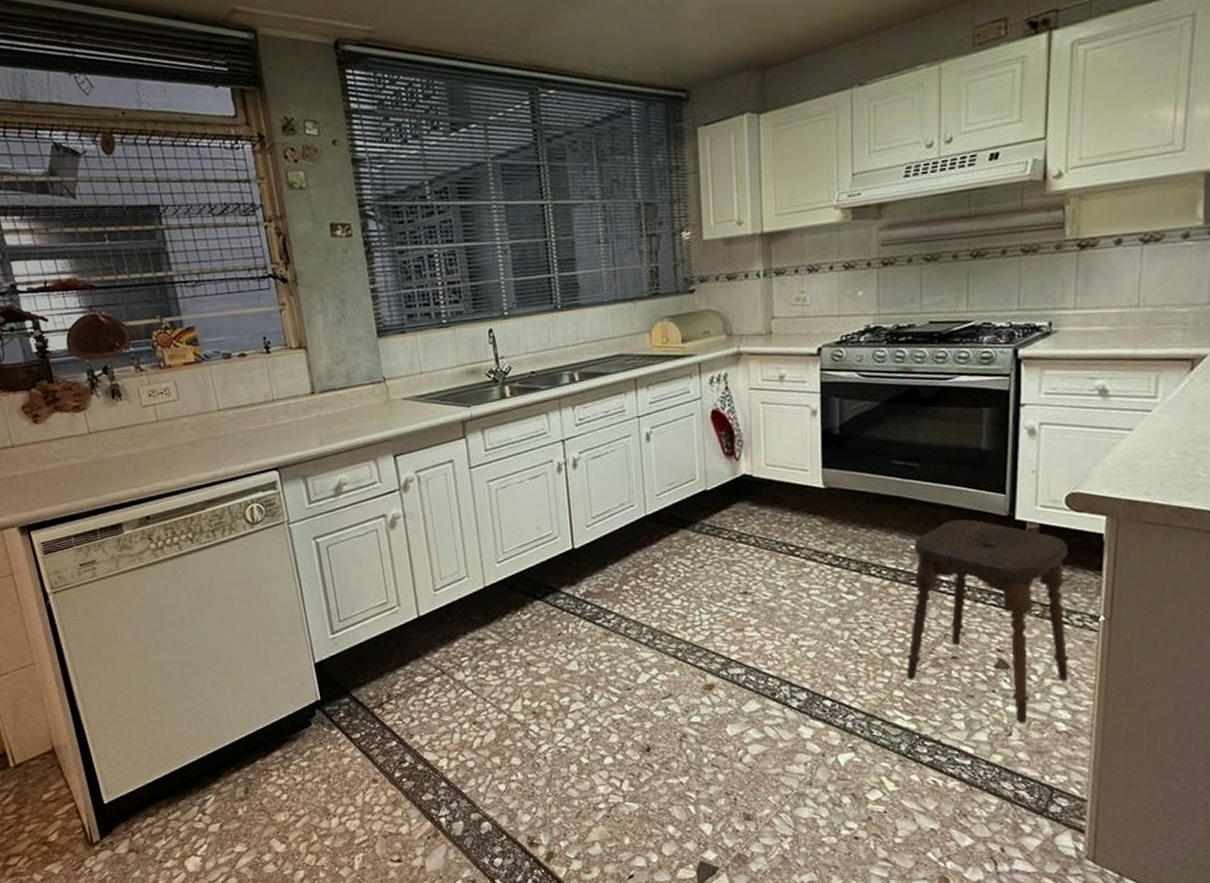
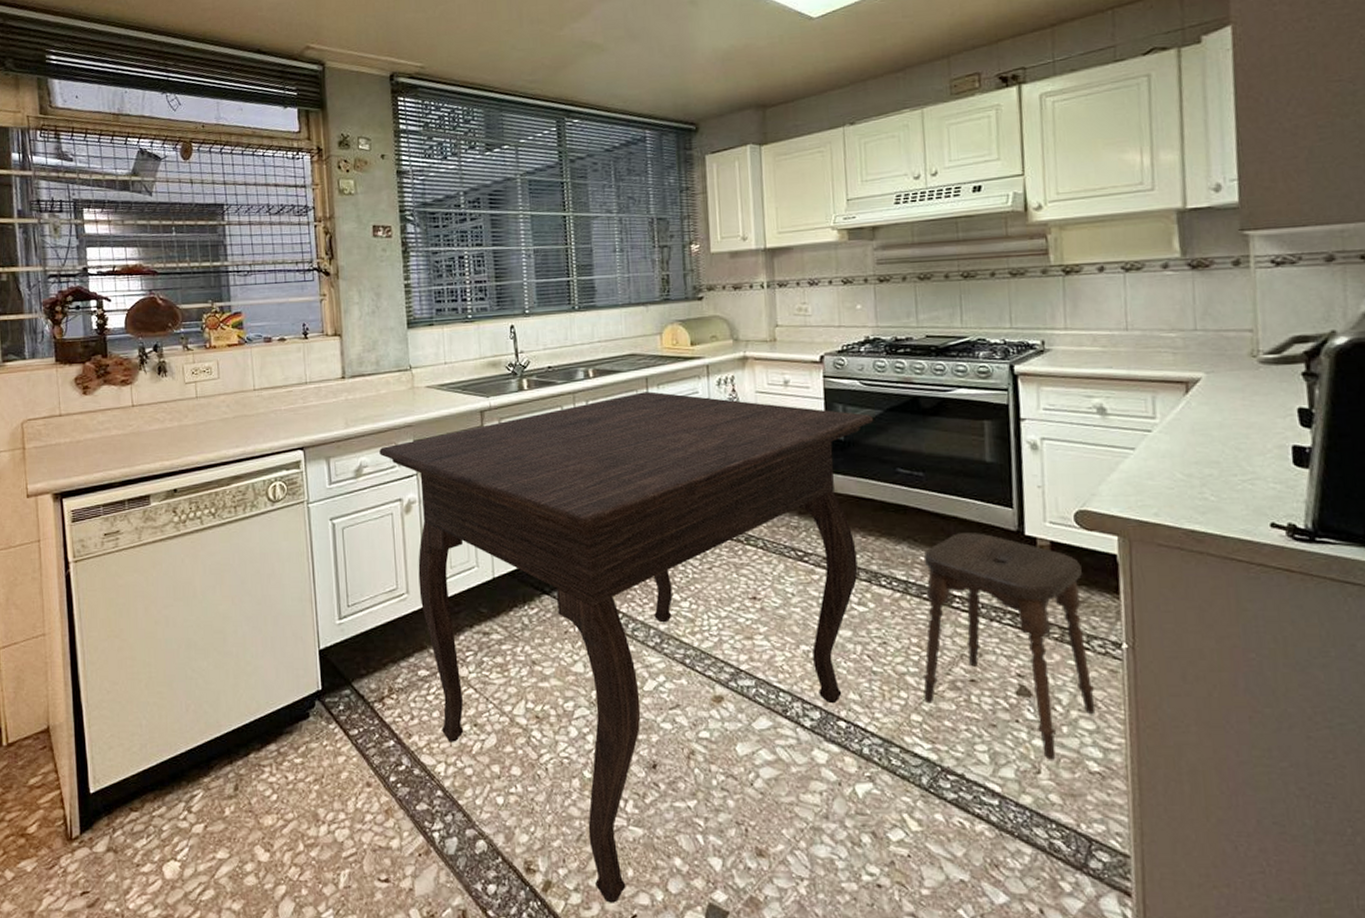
dining table: none [358,393,871,867] -> present [379,391,874,903]

